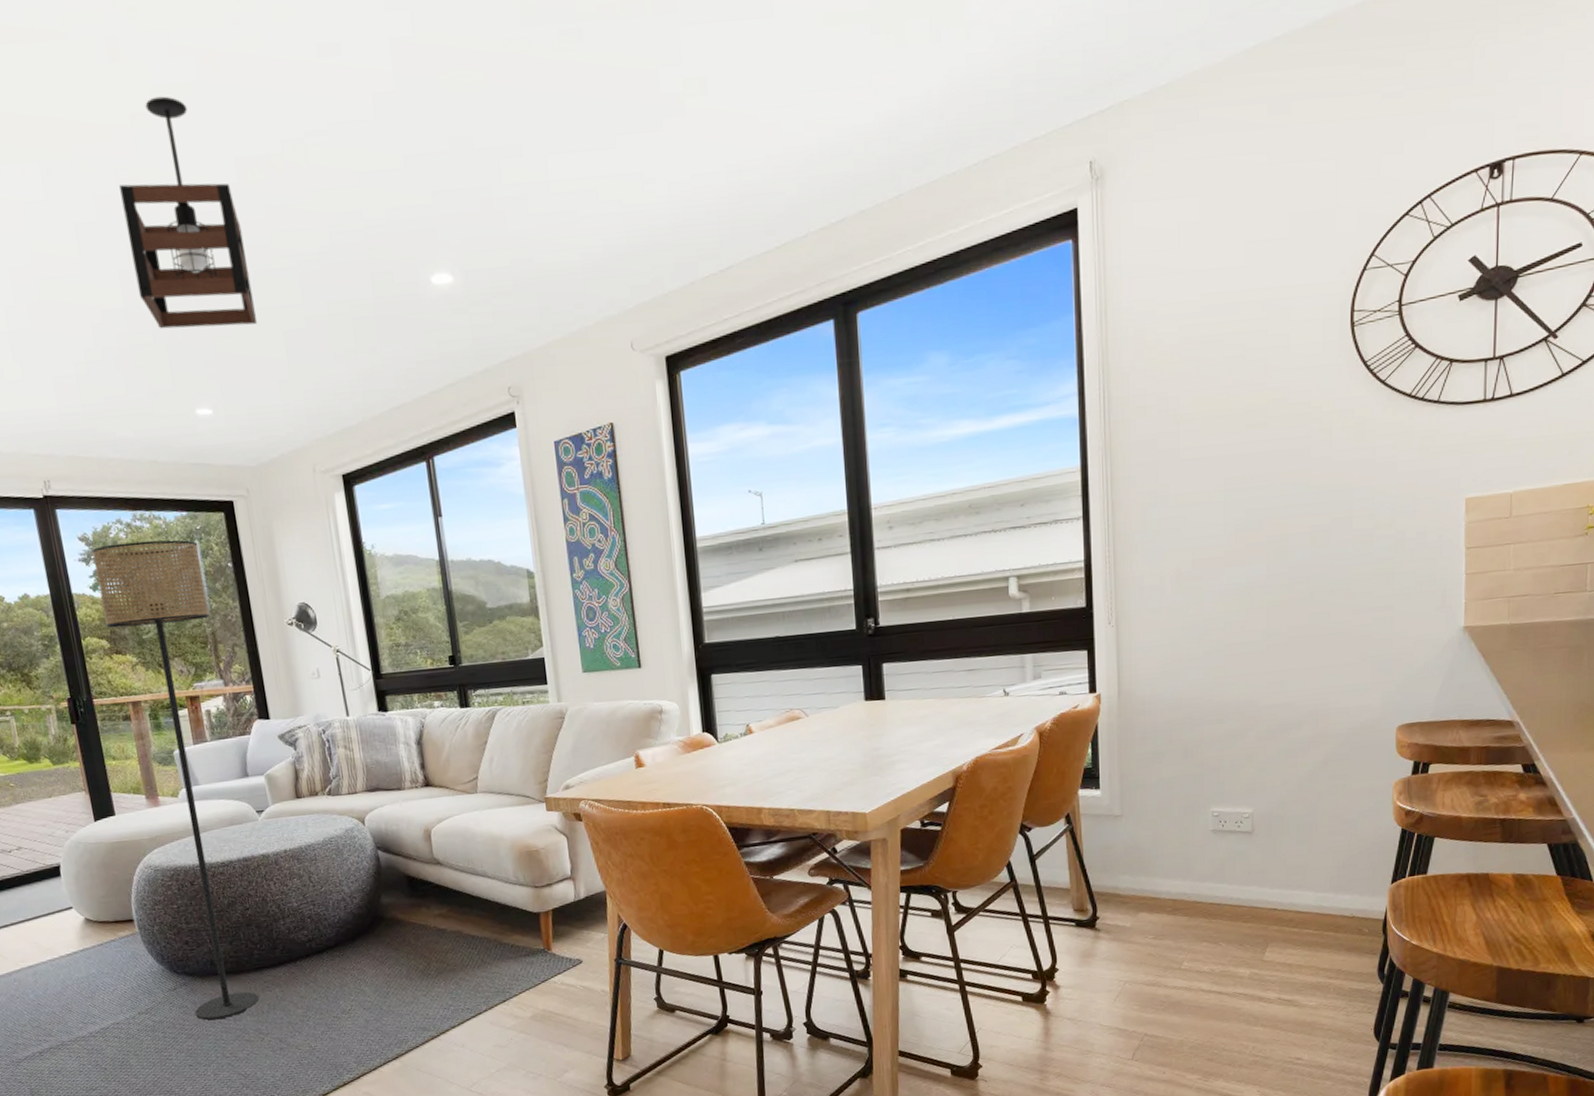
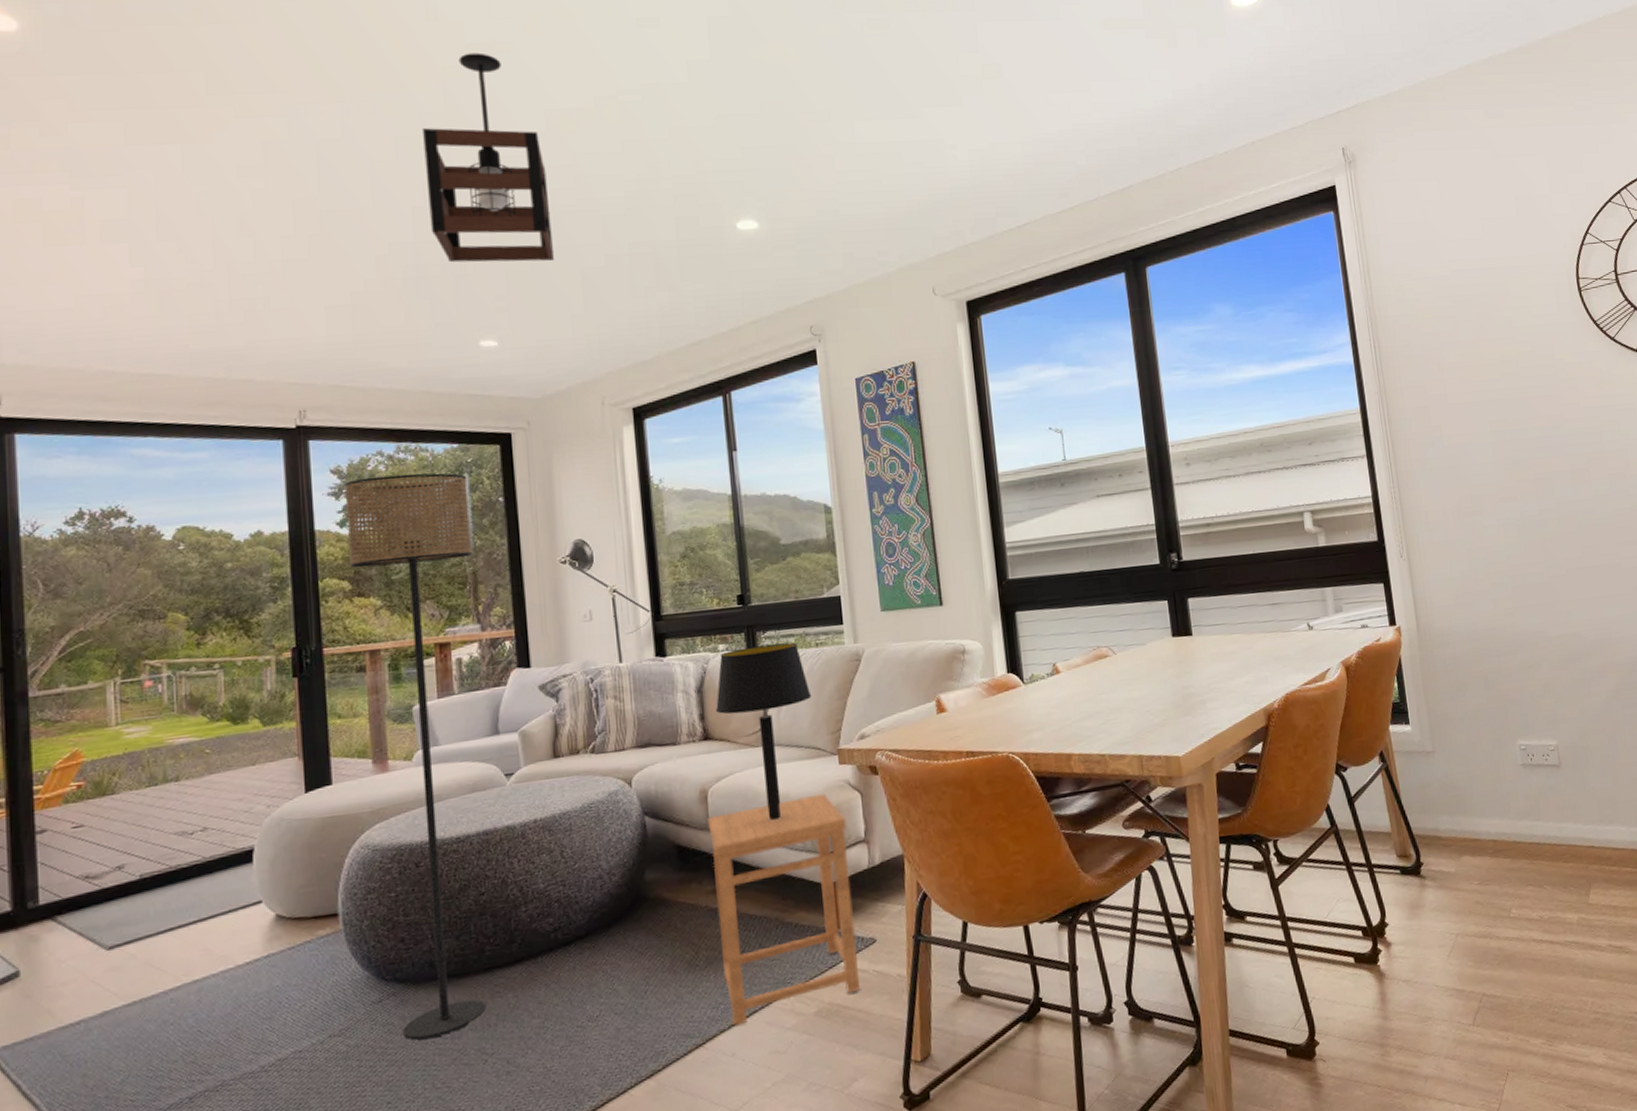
side table: none [432,836,570,1024] -> present [707,793,861,1026]
table lamp: none [434,700,520,858] -> present [716,642,812,821]

